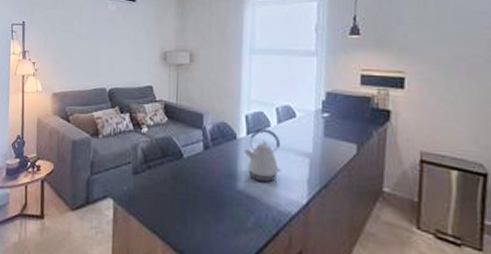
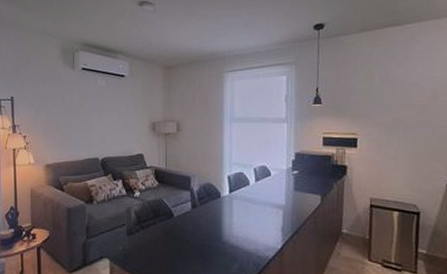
kettle: present [244,129,281,183] -> none [227,187,260,233]

